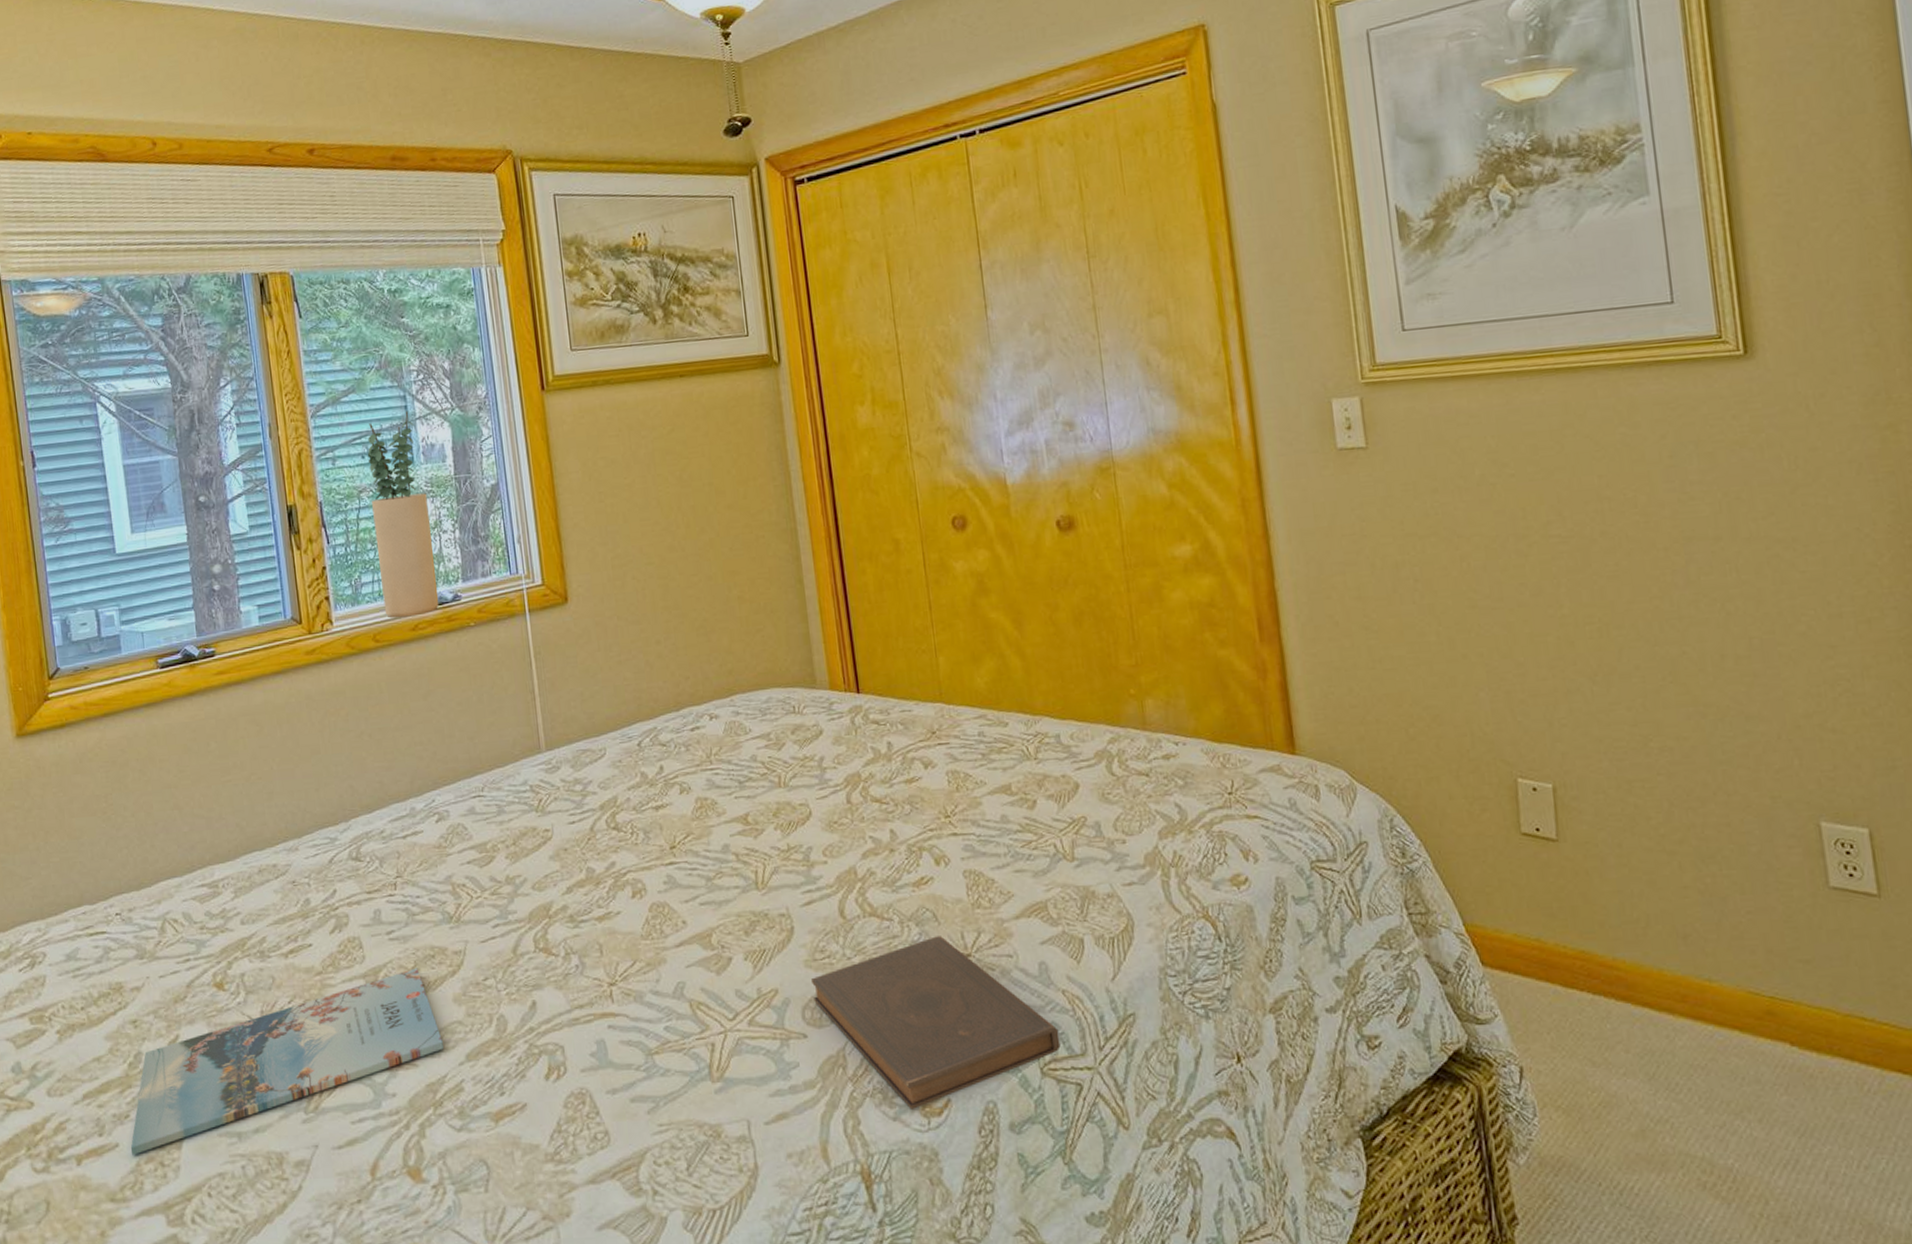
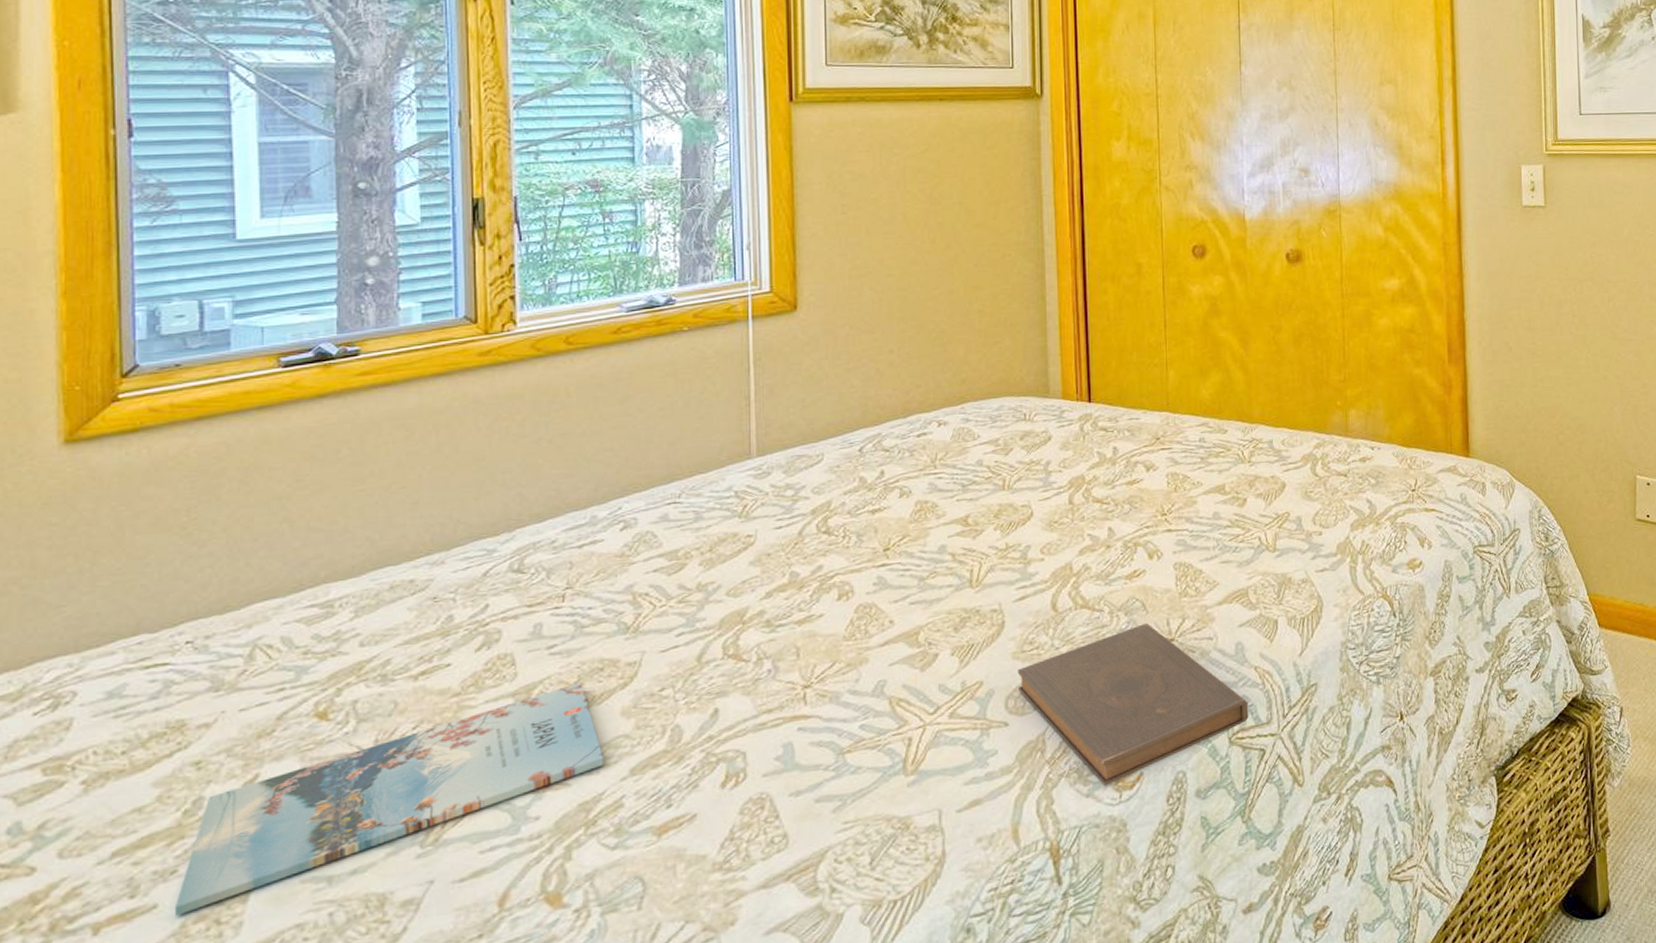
vase: present [367,411,440,619] -> none [579,110,649,321]

